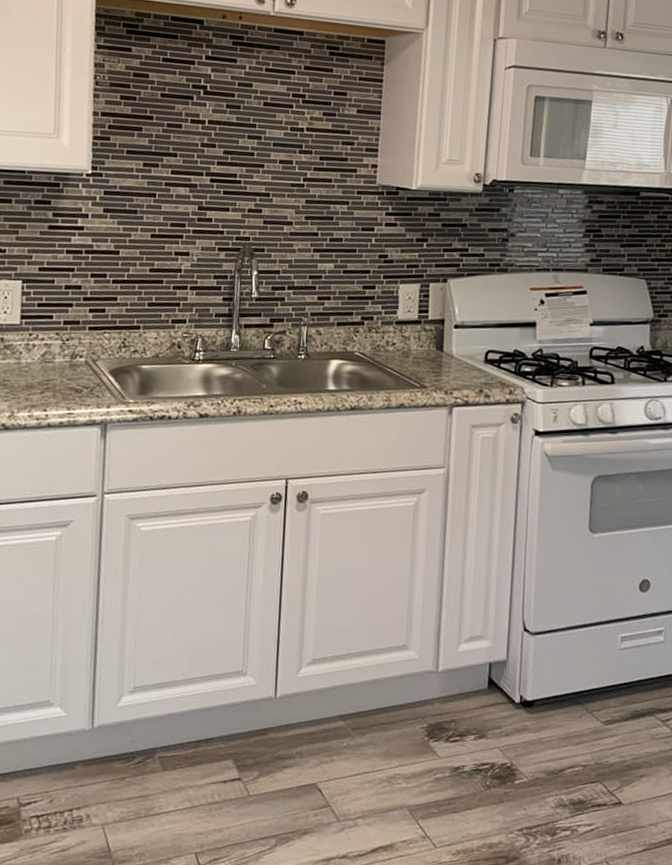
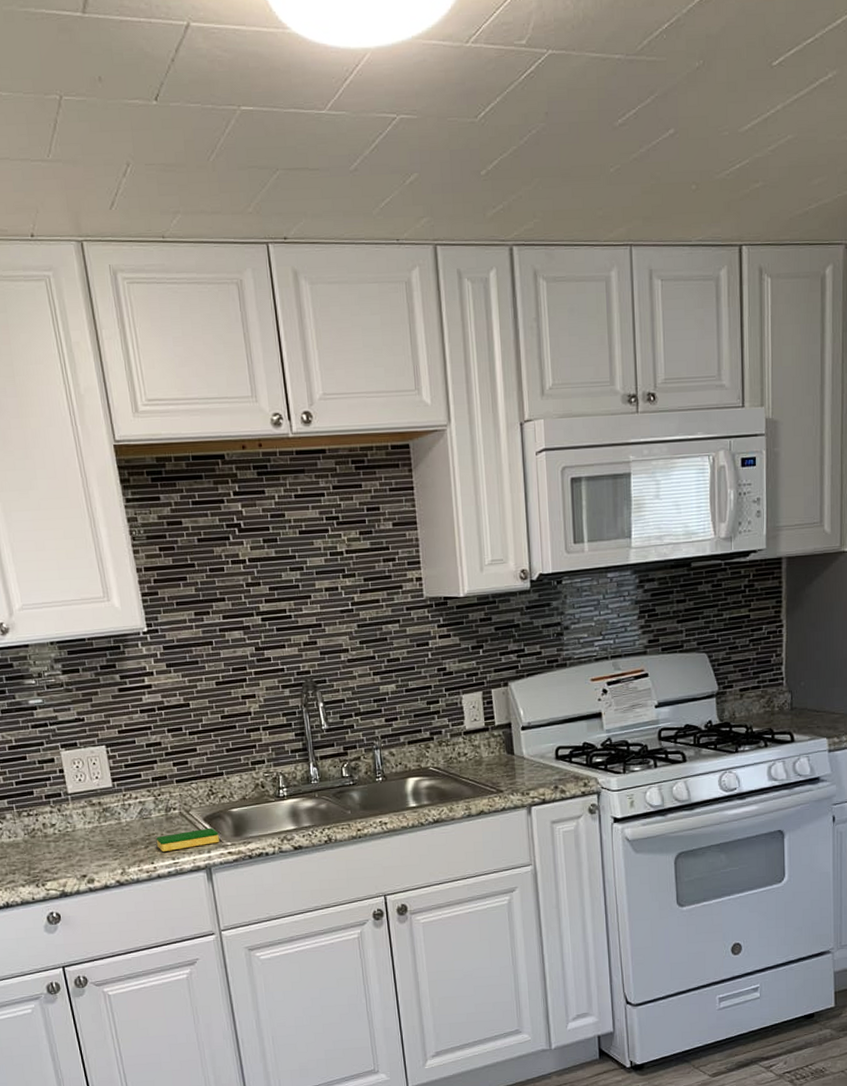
dish sponge: none [54,381,123,401] -> present [157,827,220,852]

